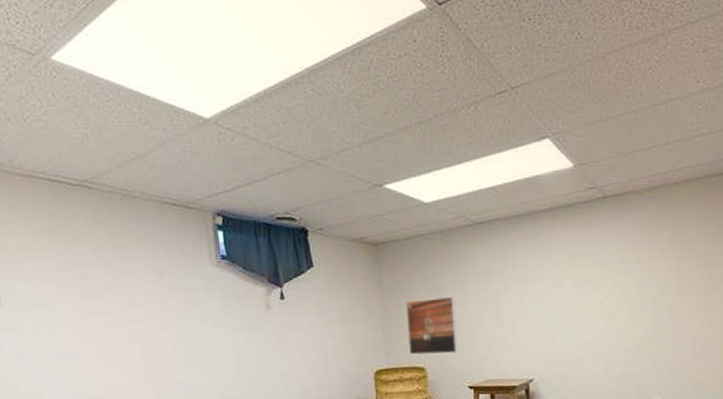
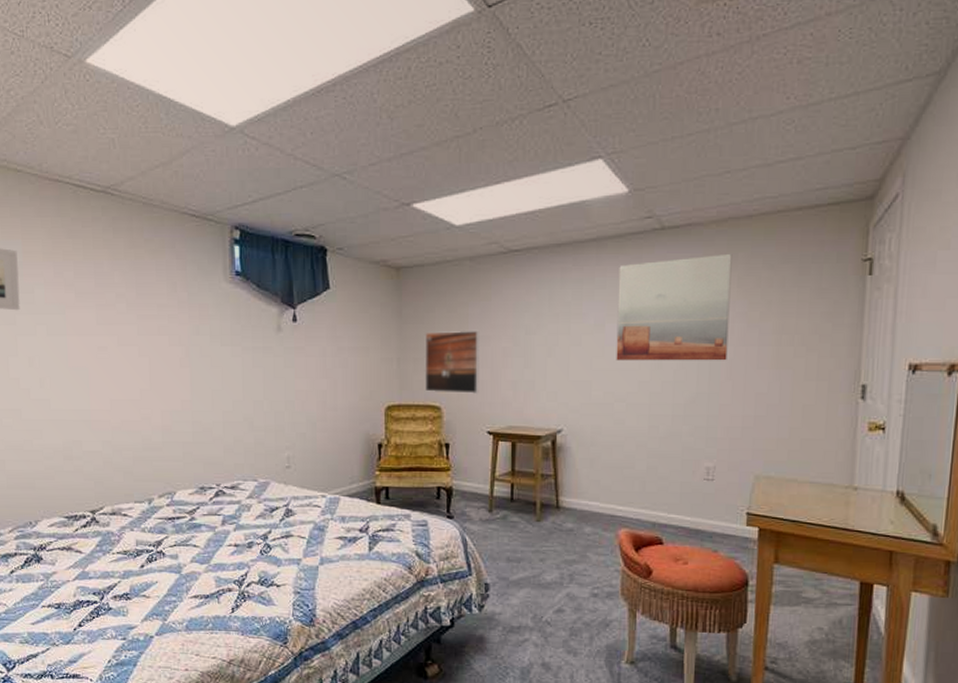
wall art: none [570,216,666,315] -> present [616,253,732,361]

